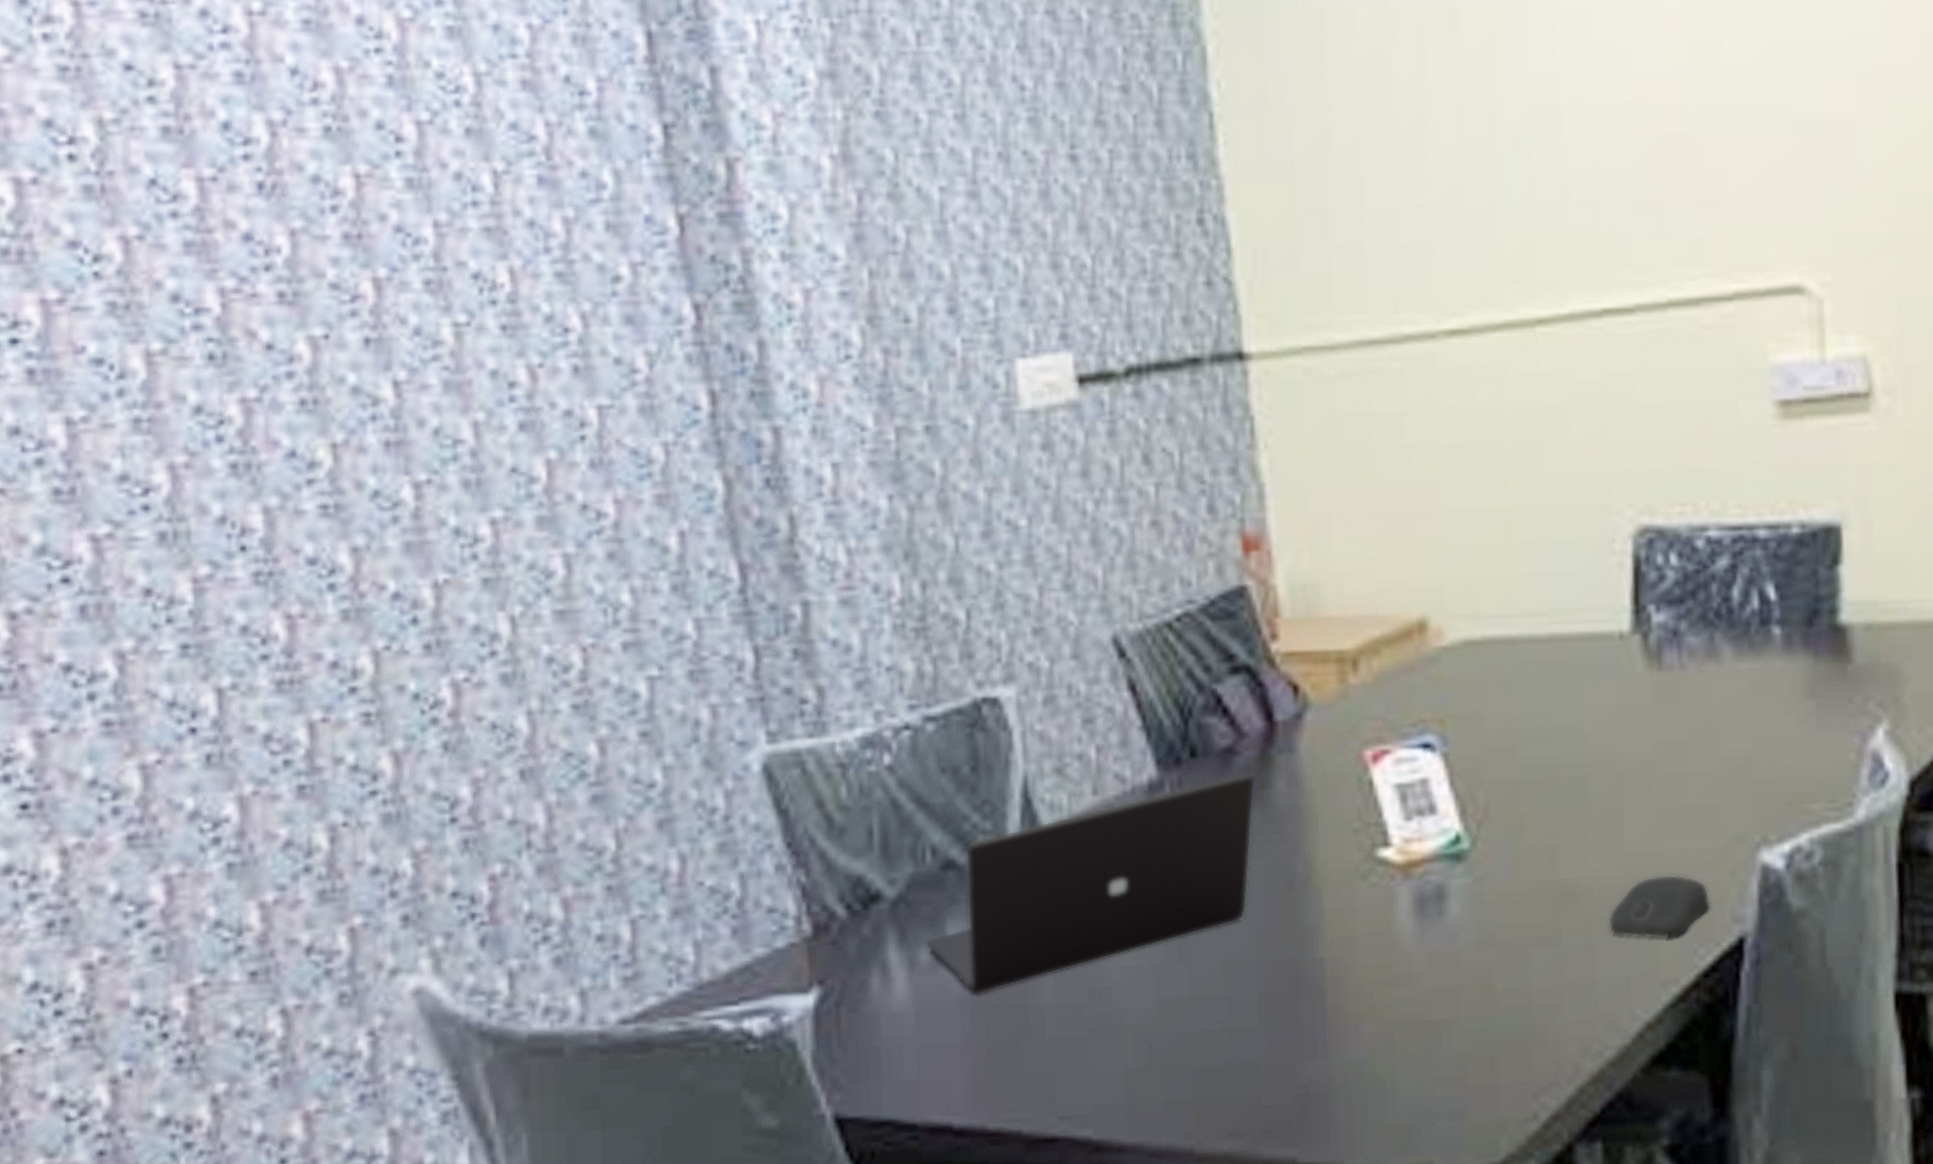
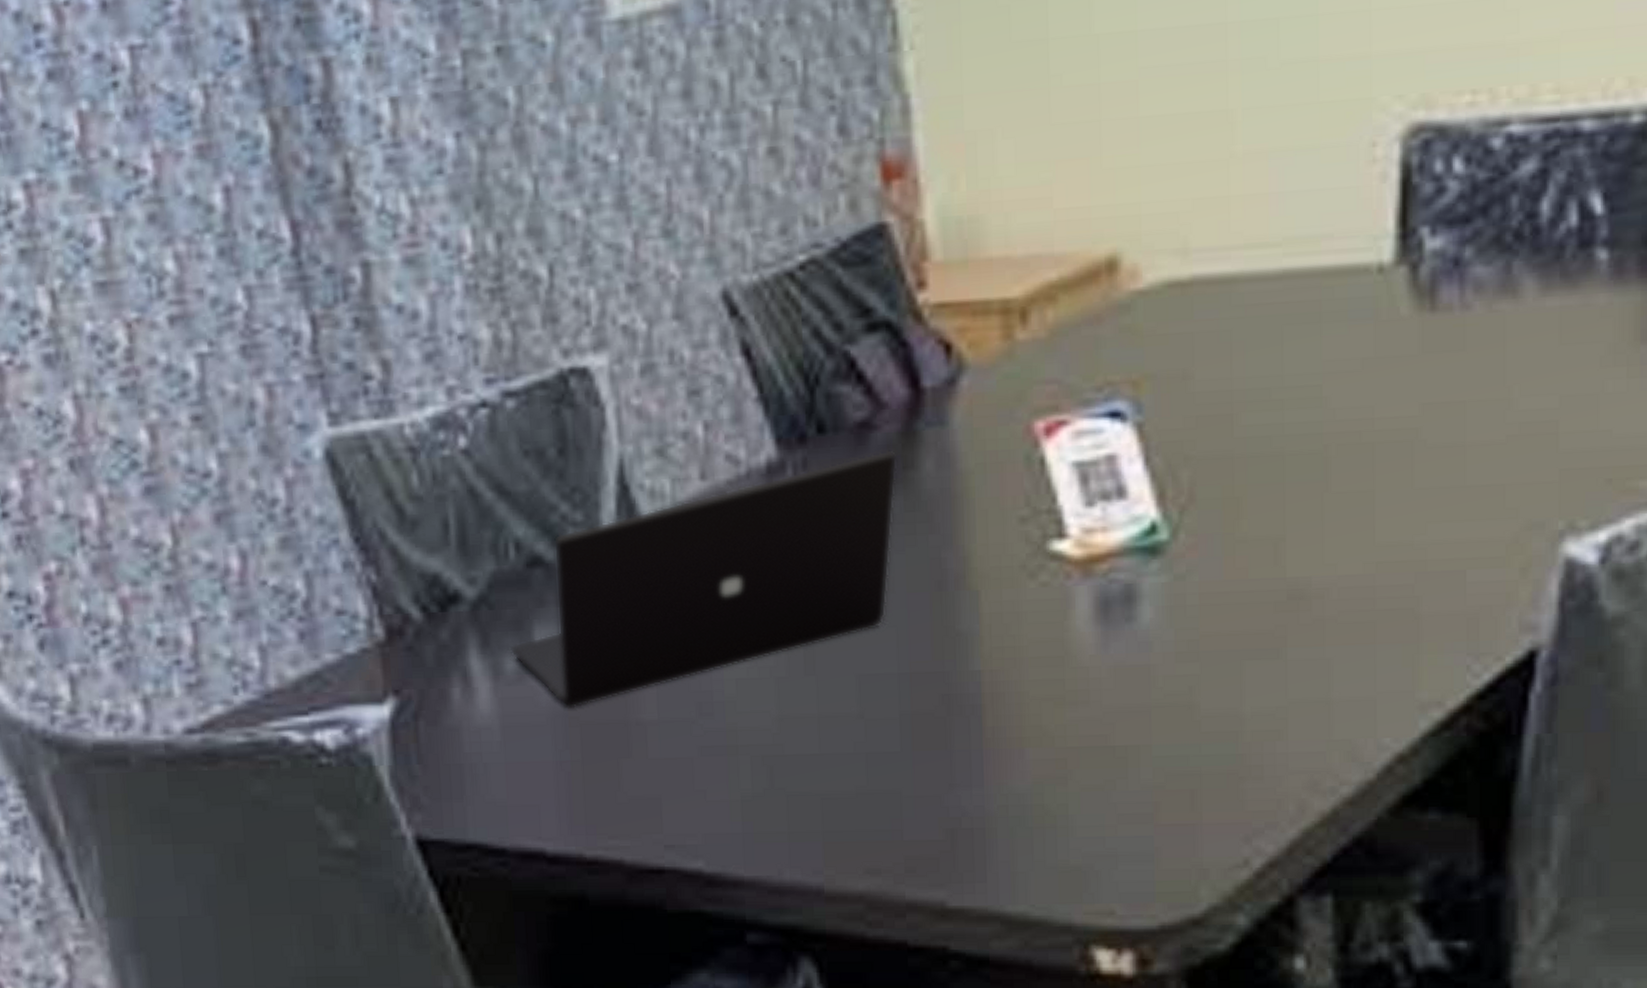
computer mouse: present [1608,874,1711,938] -> none [1350,571,1493,650]

